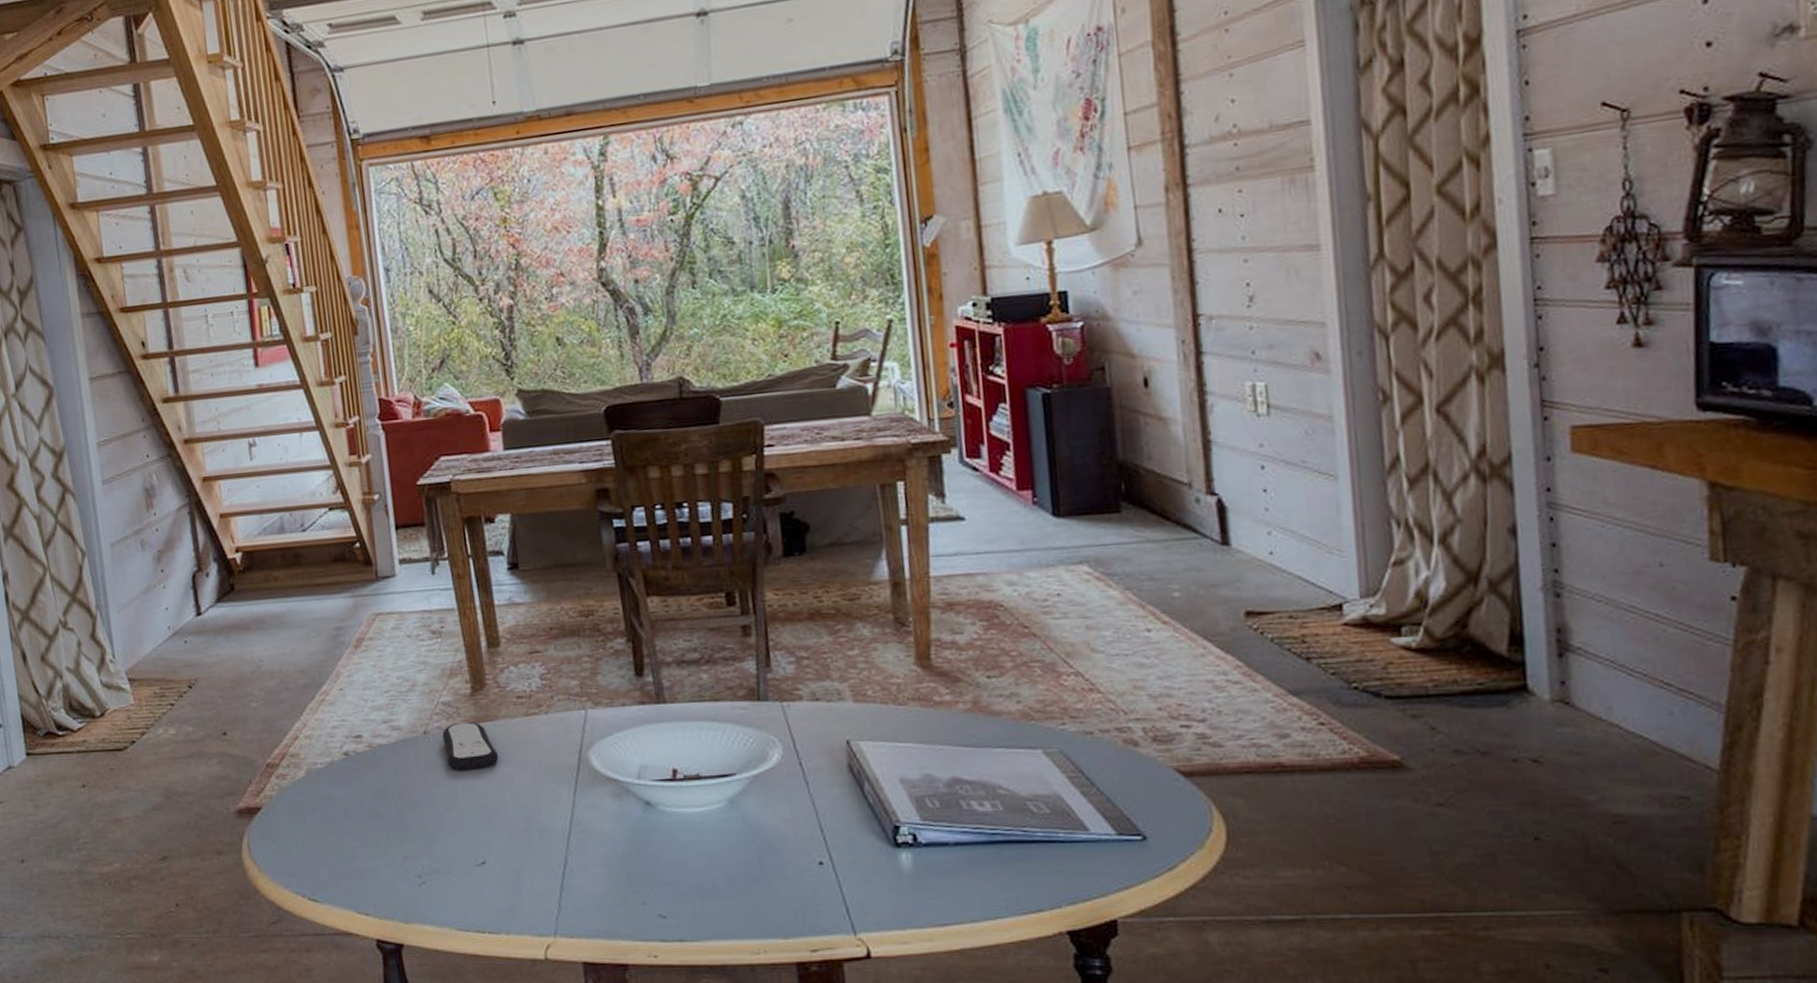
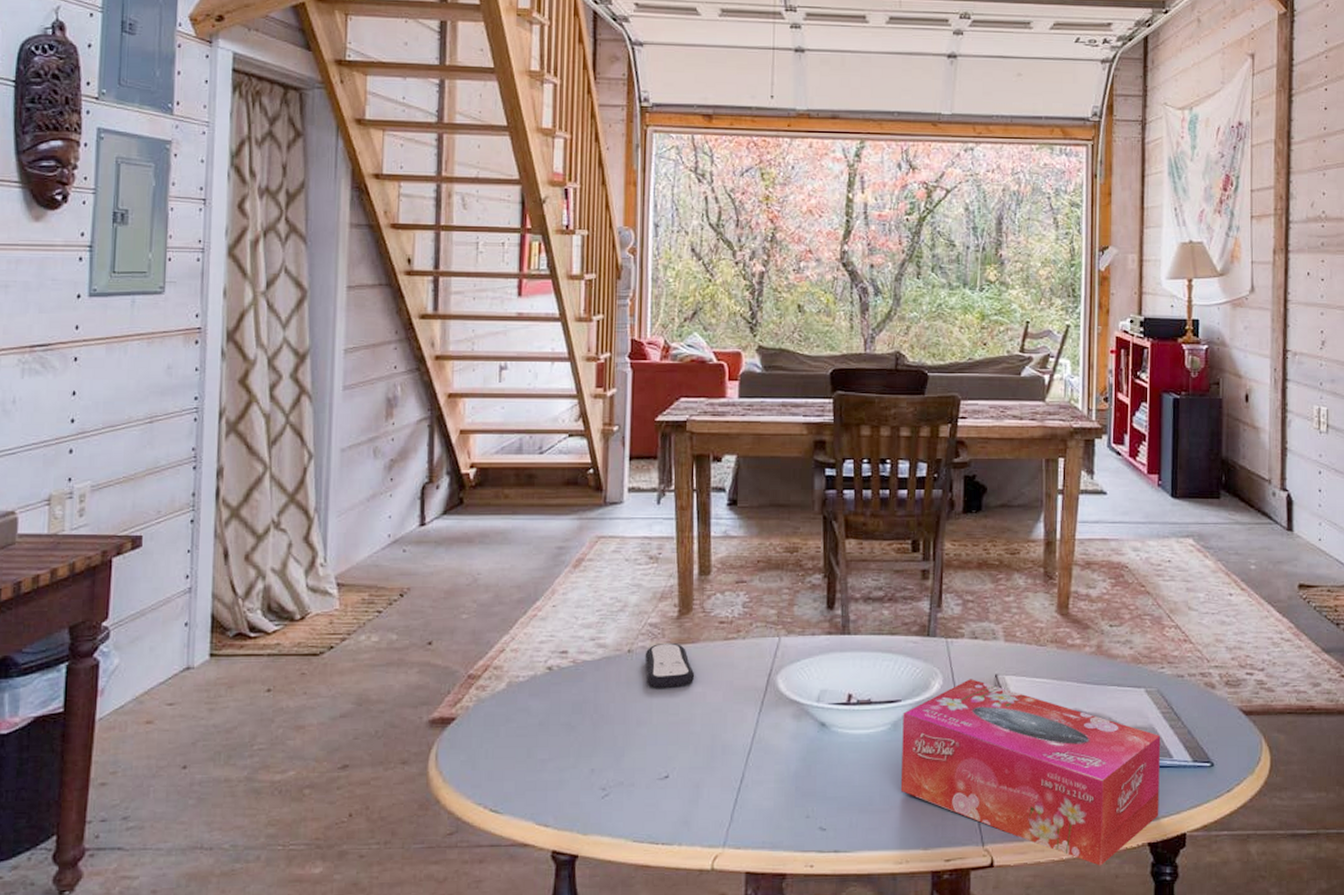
tissue box: none [739,746,1078,958] -> present [900,679,1161,866]

